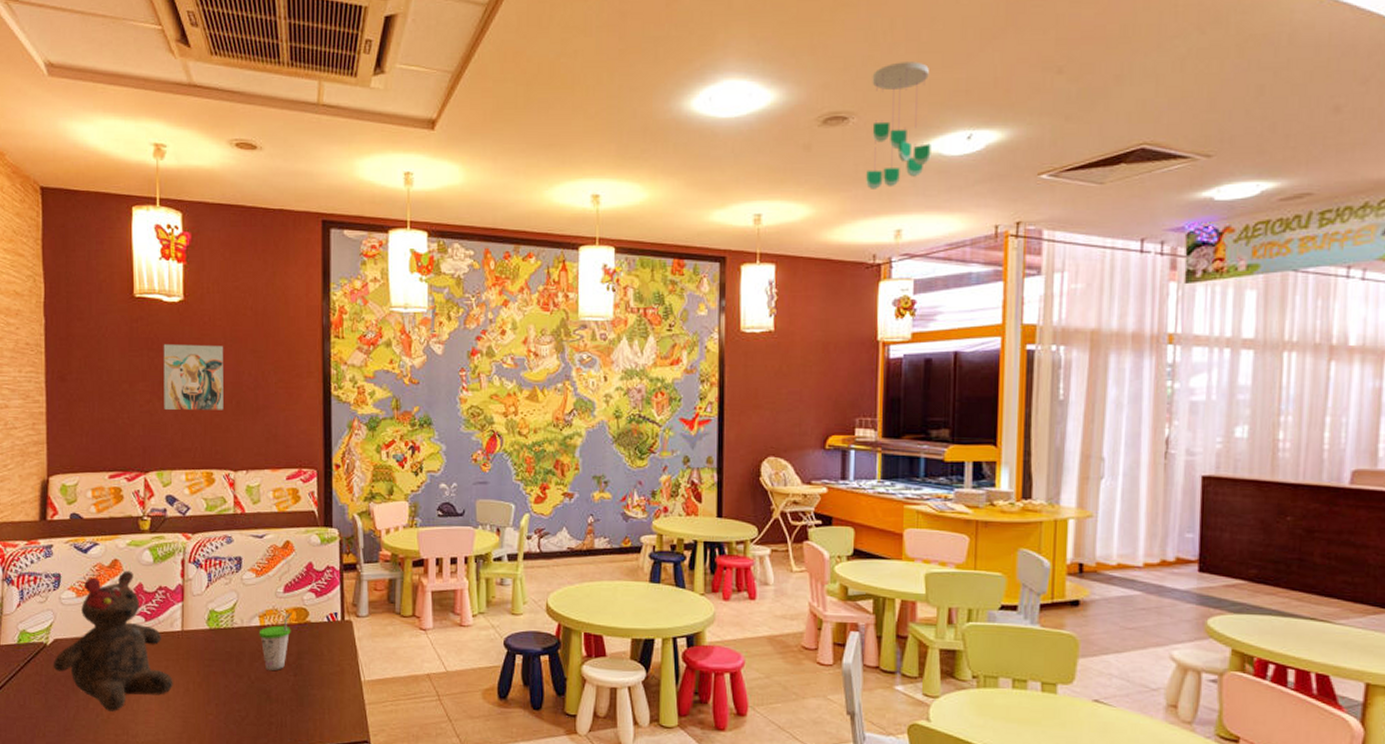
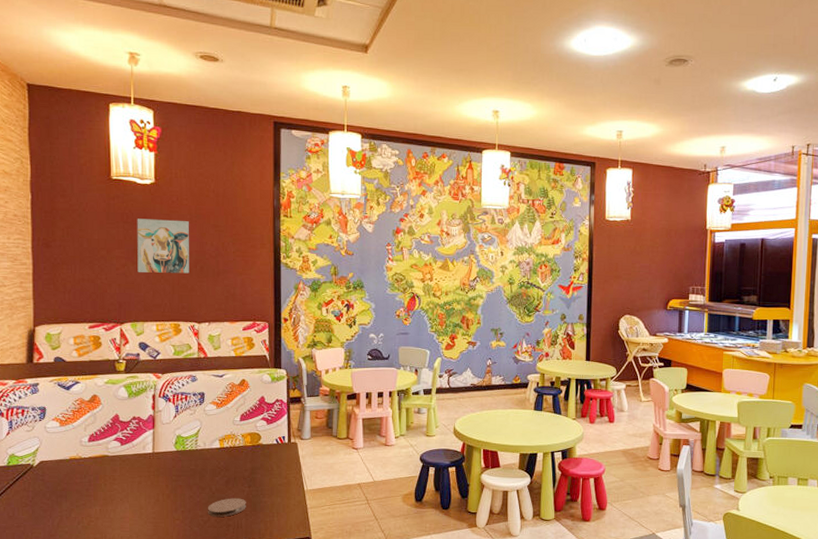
teddy bear: present [53,570,173,712] -> none [39,404,145,519]
coaster: none [246,689,292,712] -> present [208,498,246,517]
cup: present [258,612,292,671] -> none [219,436,247,484]
ceiling mobile: present [866,61,931,189] -> none [700,20,748,115]

